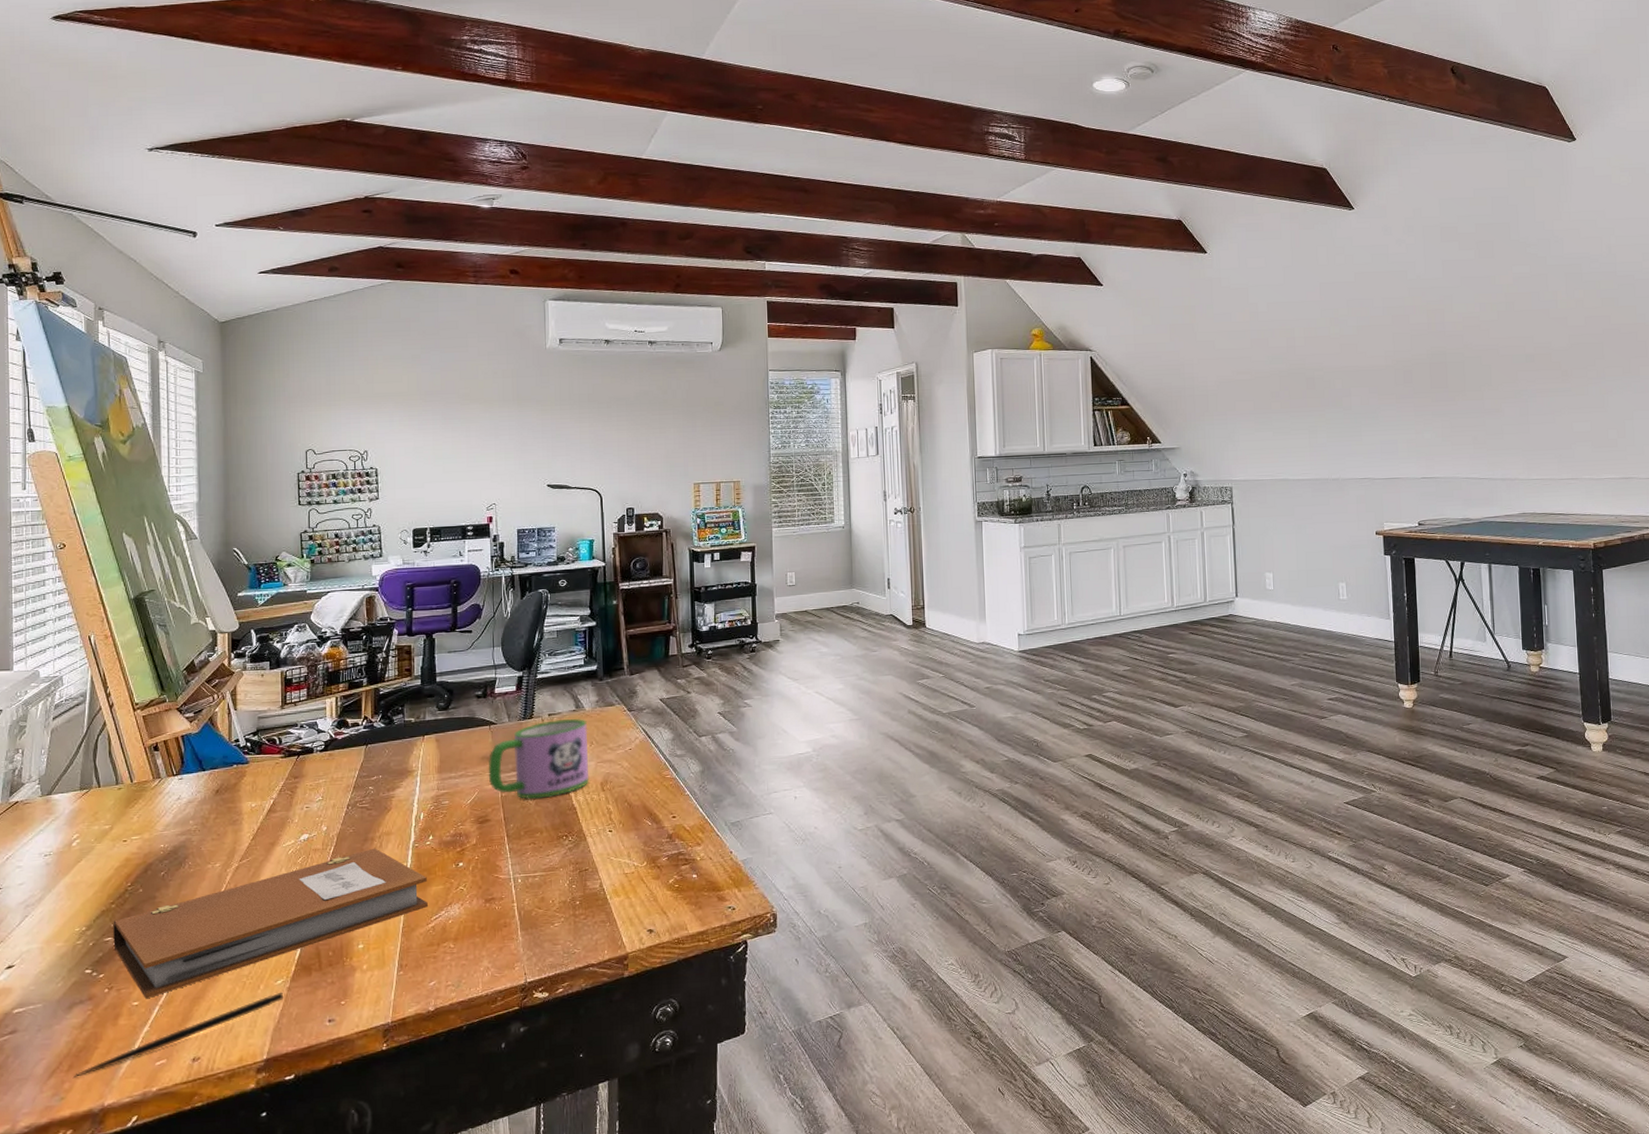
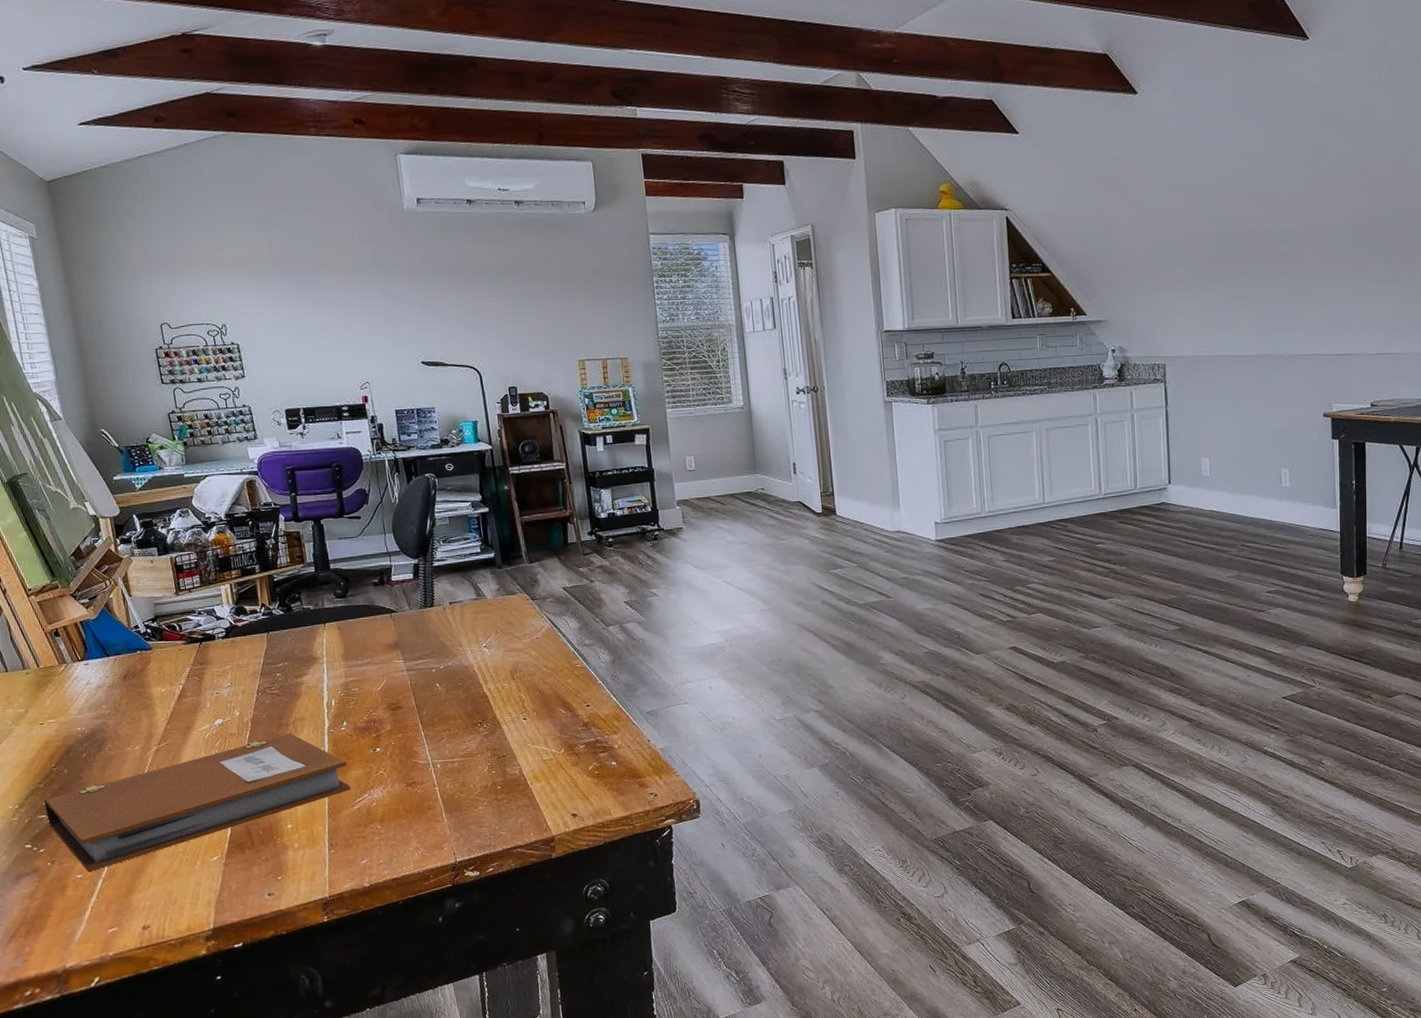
pen: present [72,992,284,1078] -> none [31,867,222,942]
mug: present [488,719,590,799] -> none [394,607,499,687]

